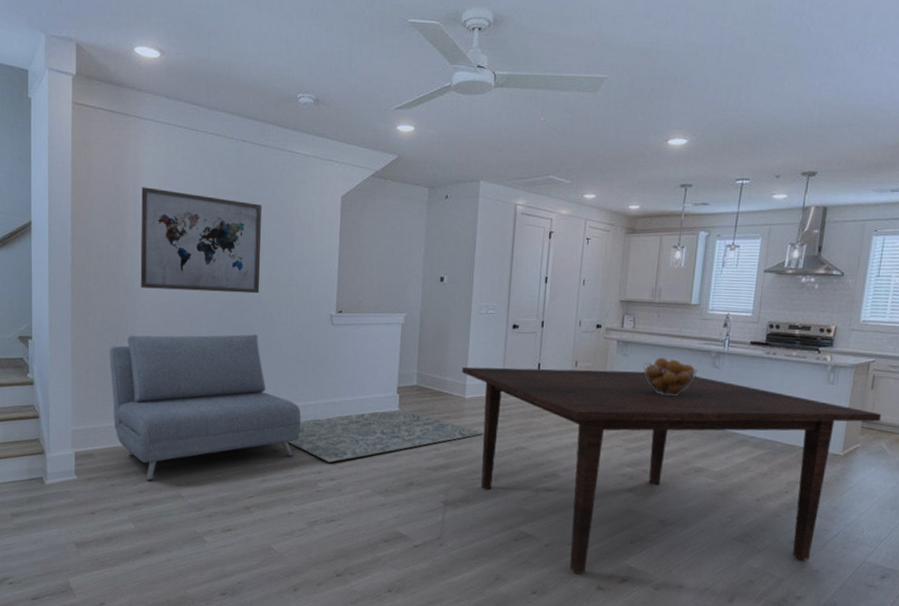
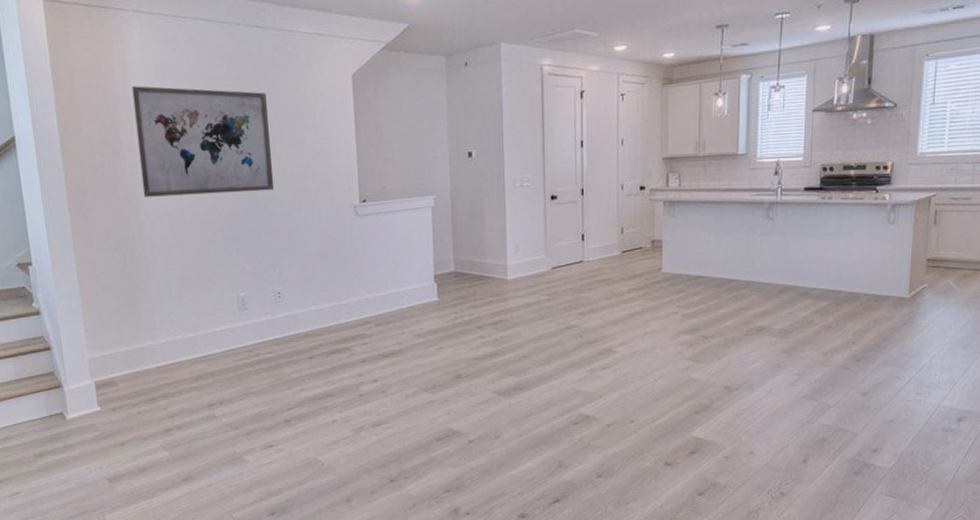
sofa: present [109,334,301,481] -> none [118,235,335,403]
rug: present [287,411,484,463] -> none [322,300,531,364]
table: present [462,366,882,573] -> none [501,231,947,451]
fruit basket: present [642,357,698,396] -> none [693,214,751,254]

